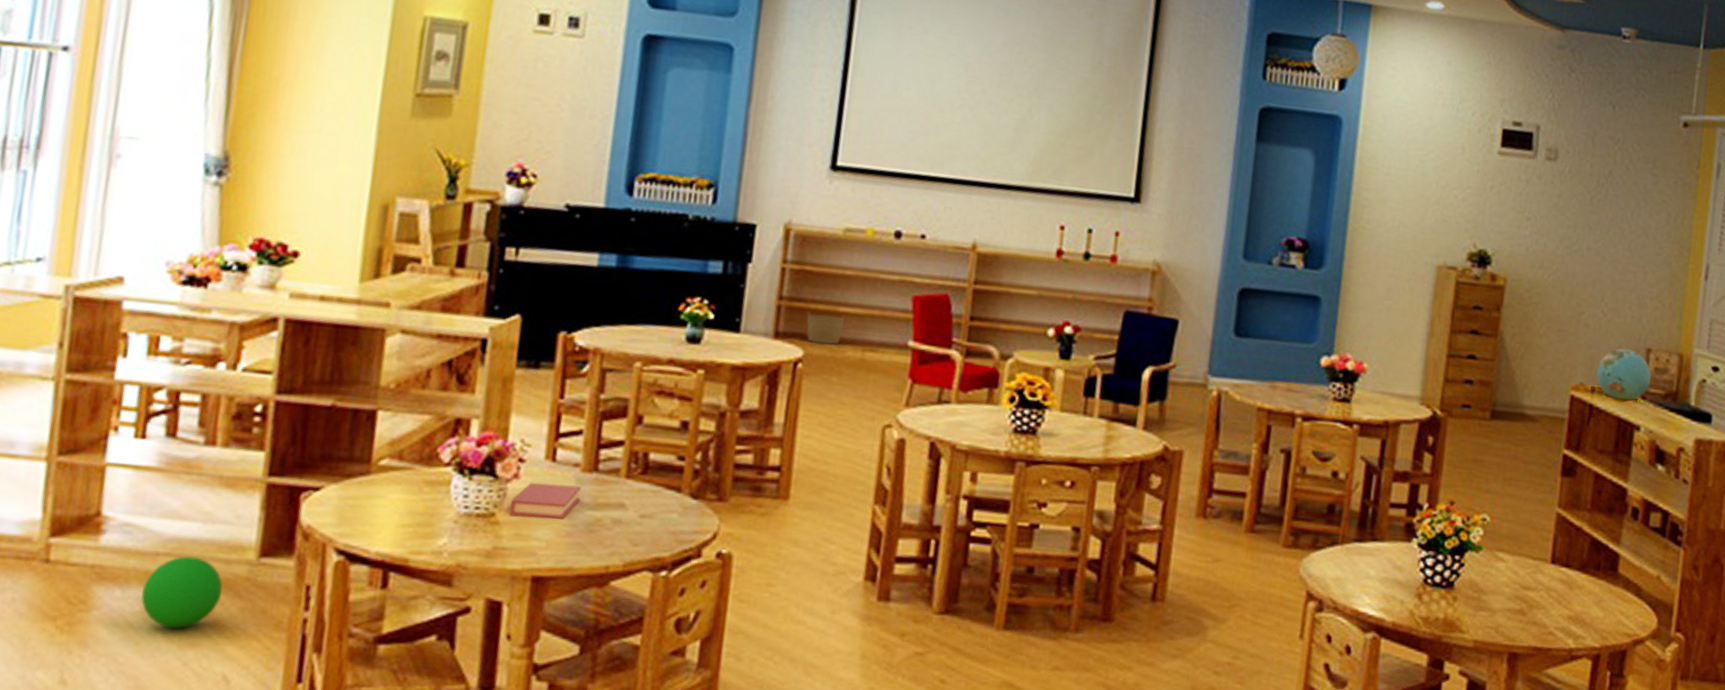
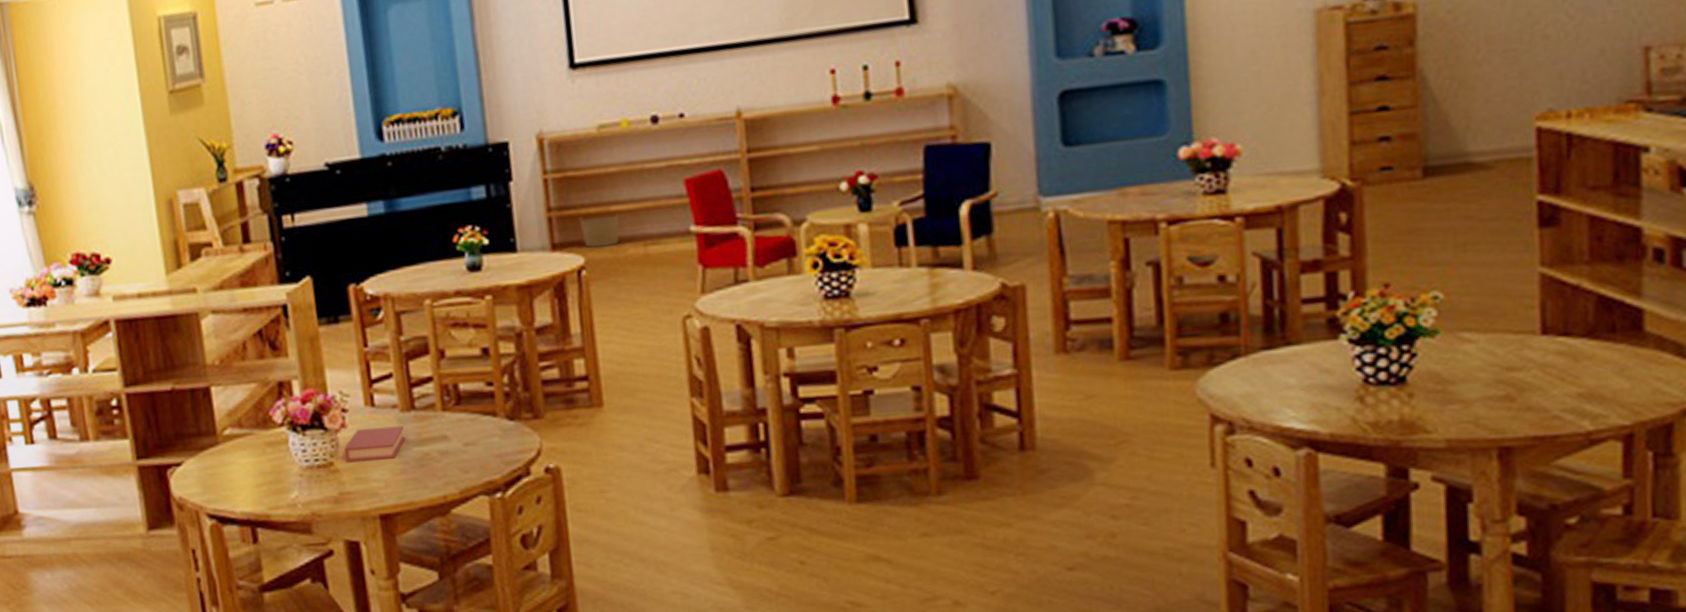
ball: present [141,556,223,628] -> none [65,537,128,600]
globe: present [1596,348,1652,403] -> none [1571,53,1657,123]

